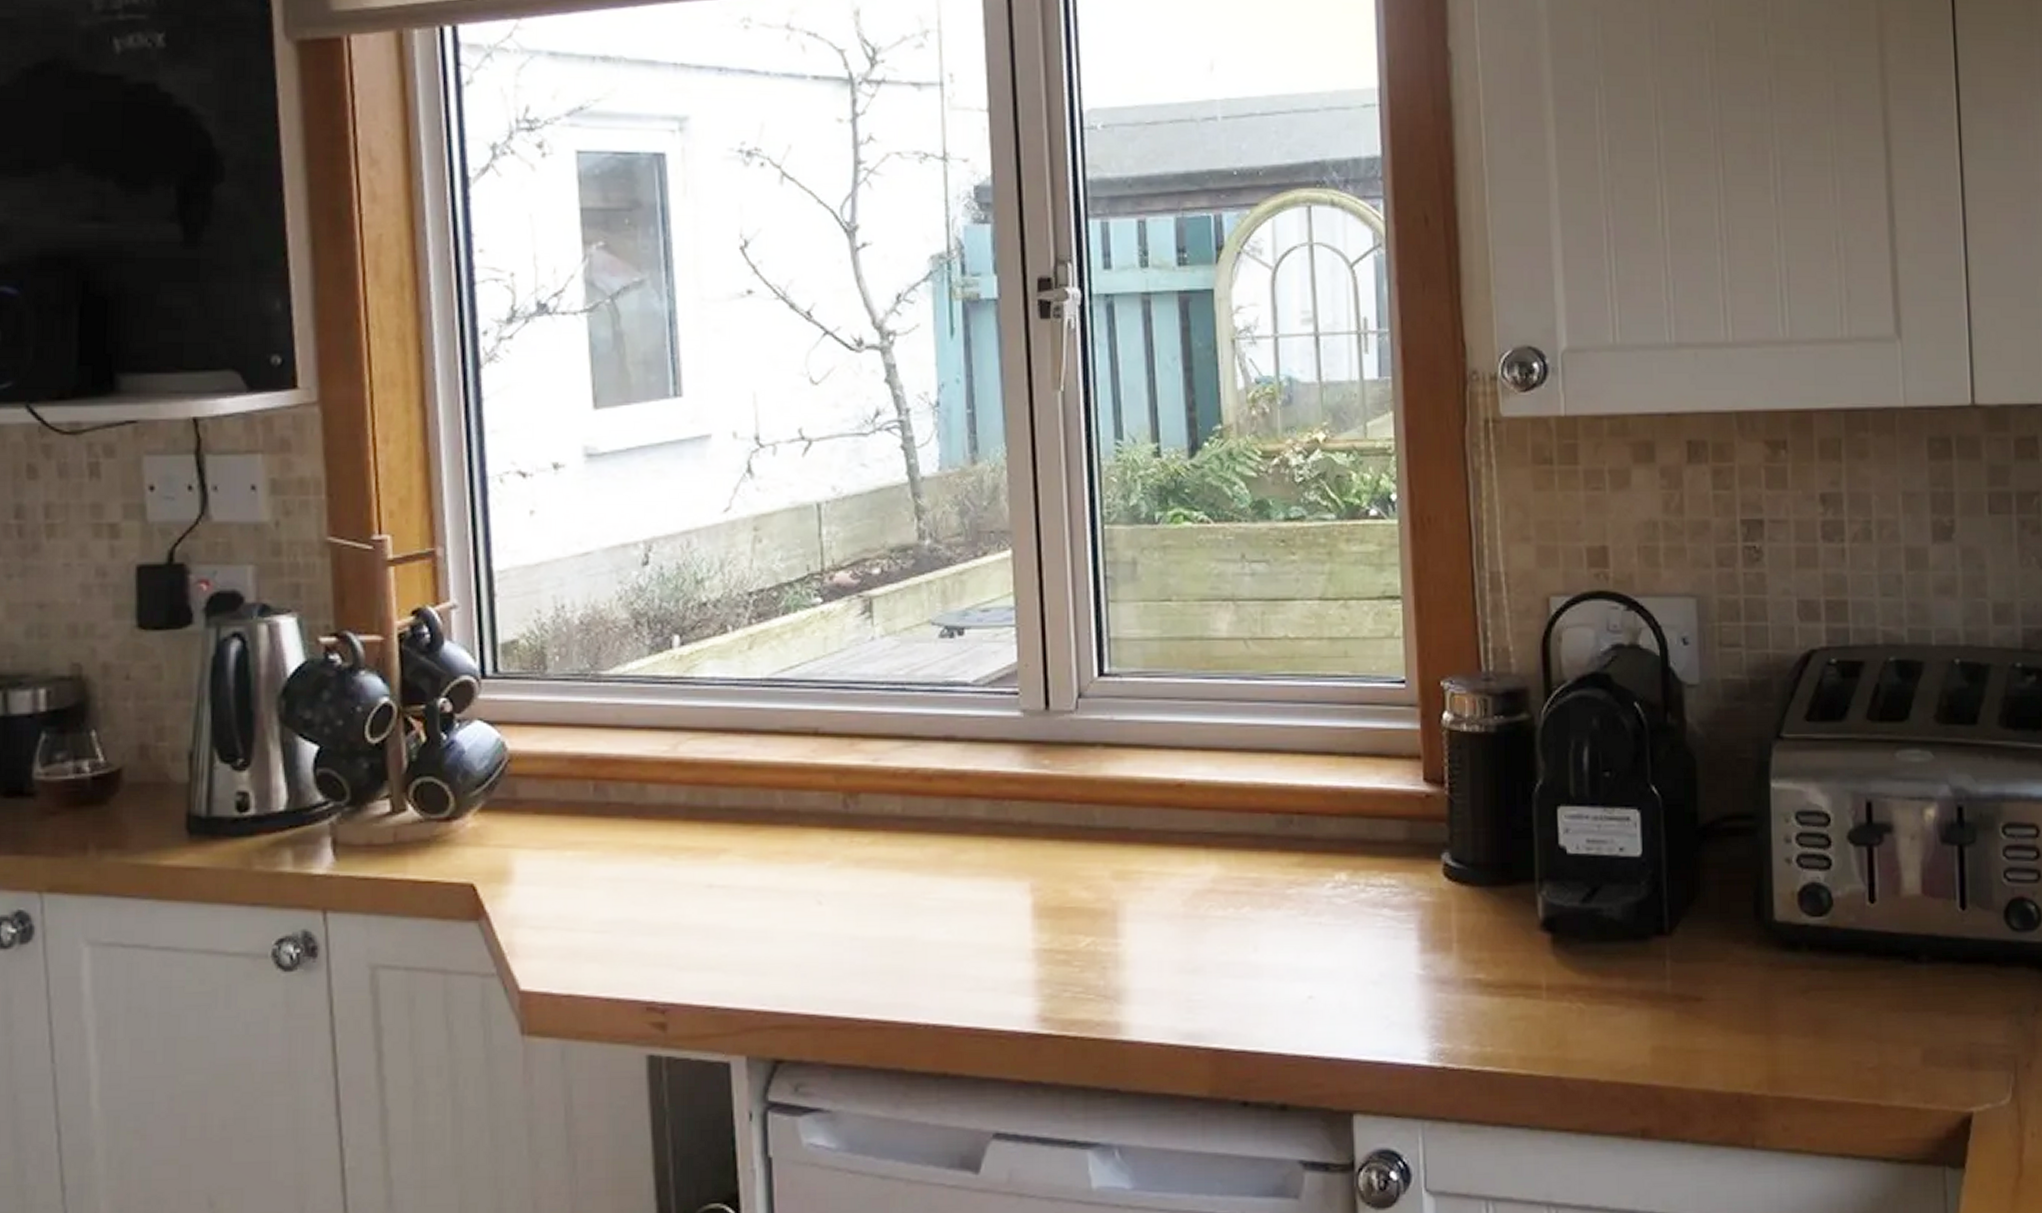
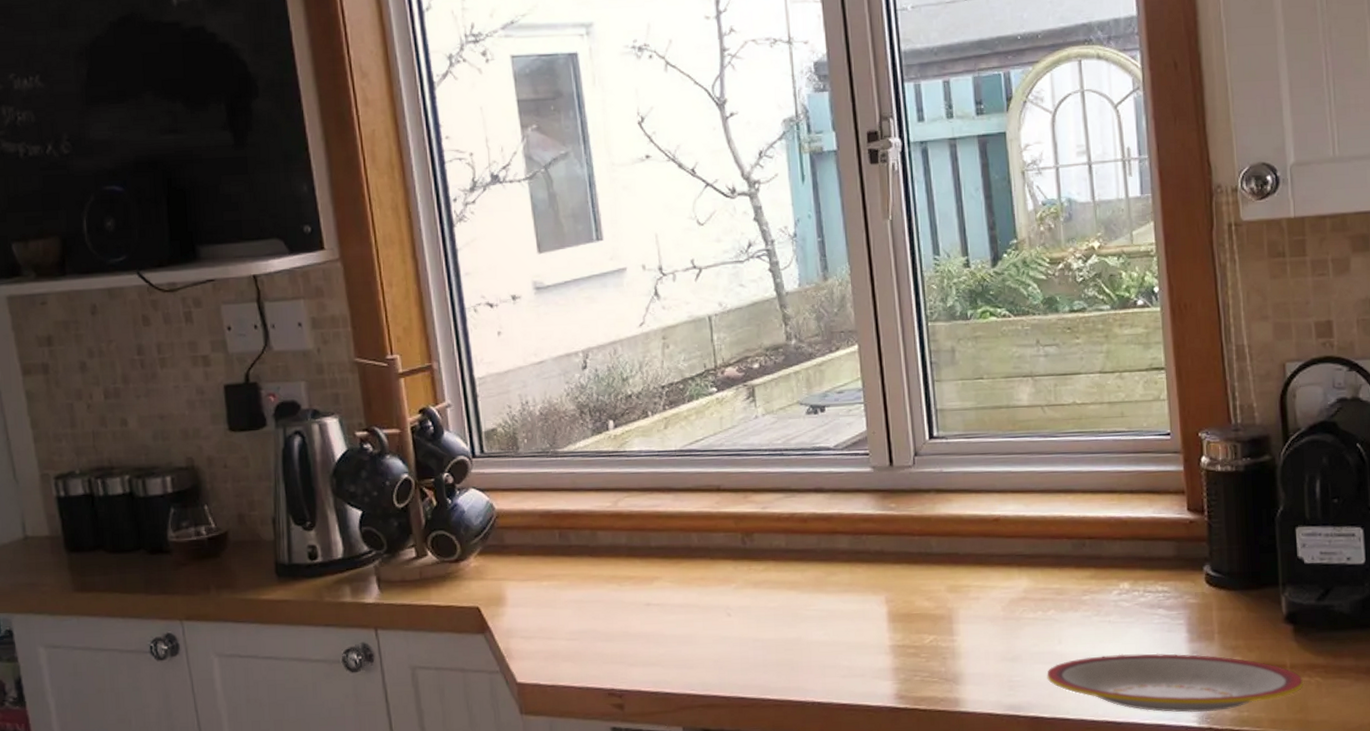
plate: none [1237,966,1563,1046] -> present [1047,653,1304,713]

